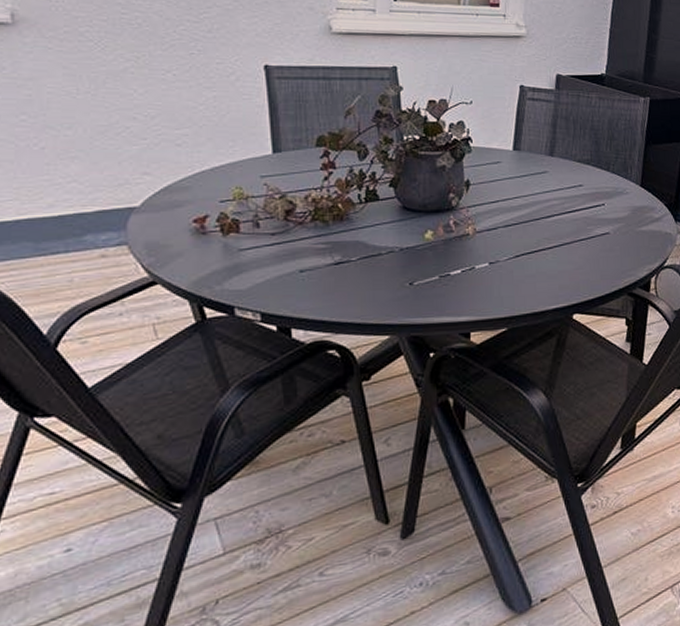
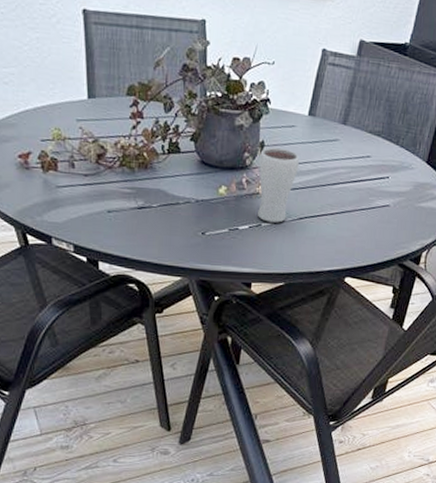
drinking glass: none [466,185,509,264] -> present [258,147,299,223]

